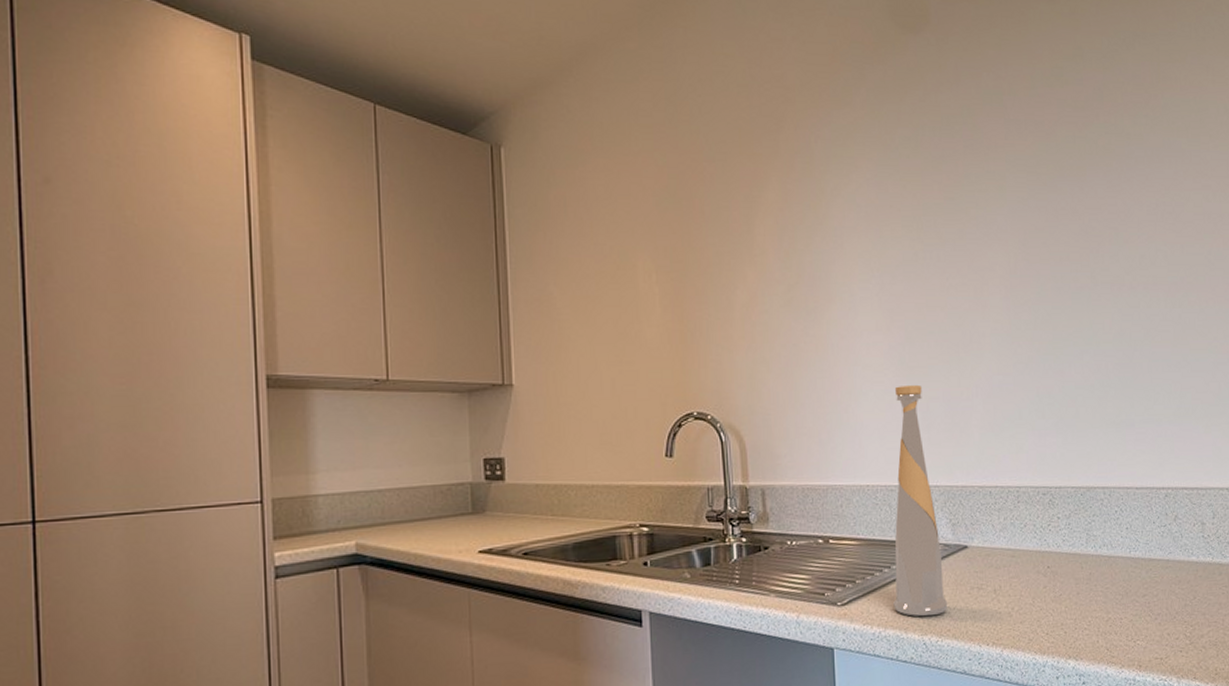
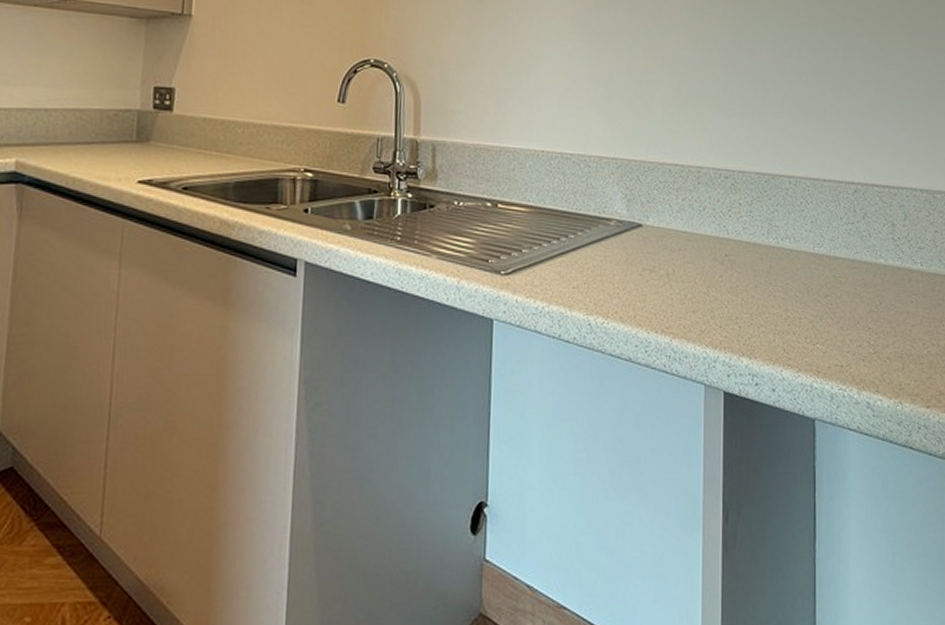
bottle: present [893,384,948,617] -> none [559,51,617,296]

